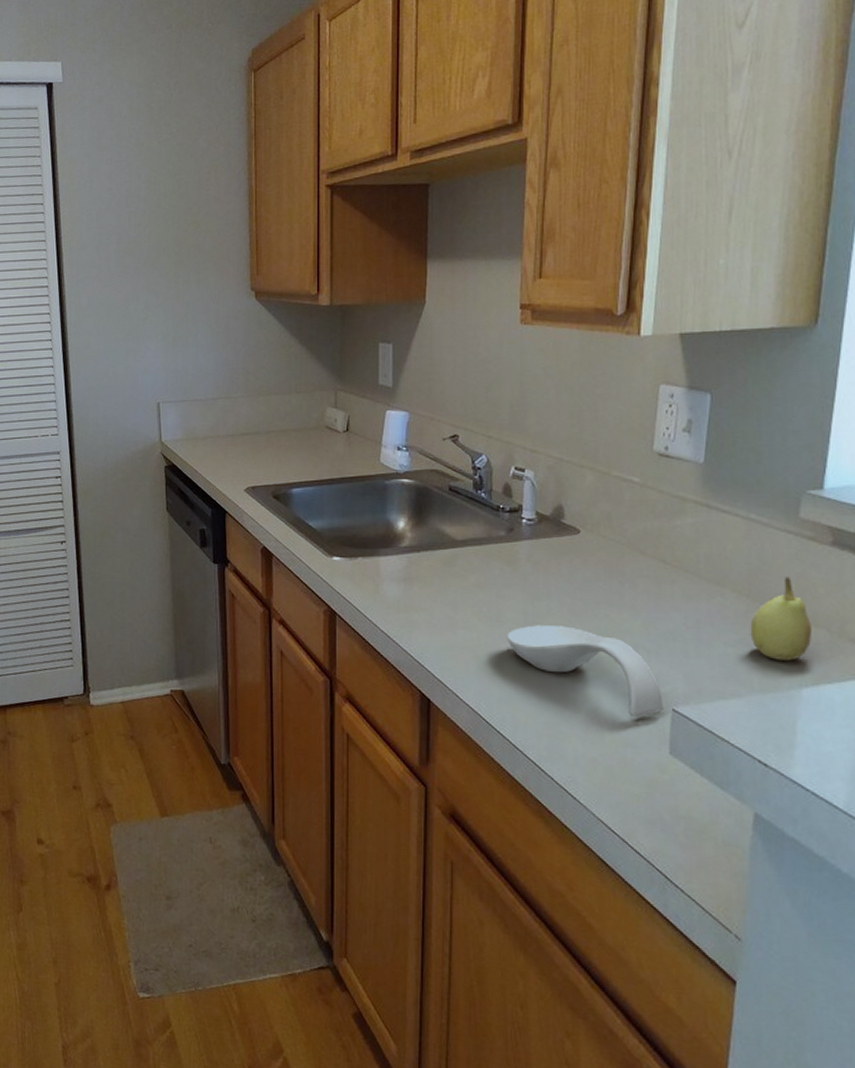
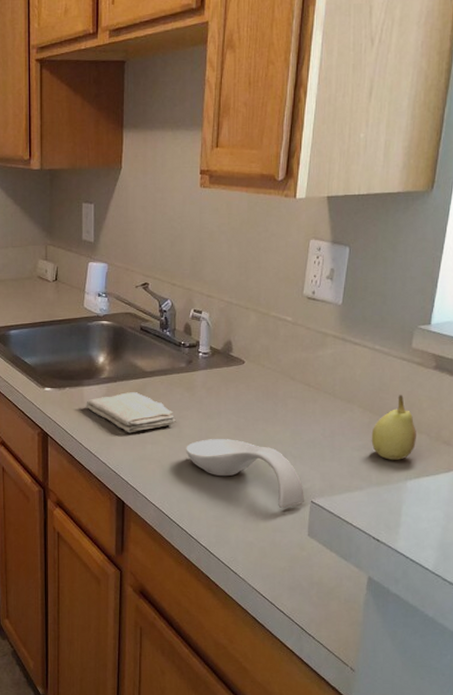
washcloth: none [382,565,494,615] -> present [86,392,176,433]

